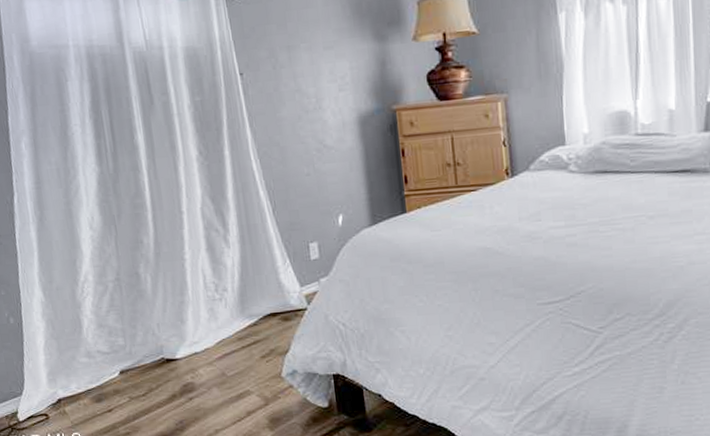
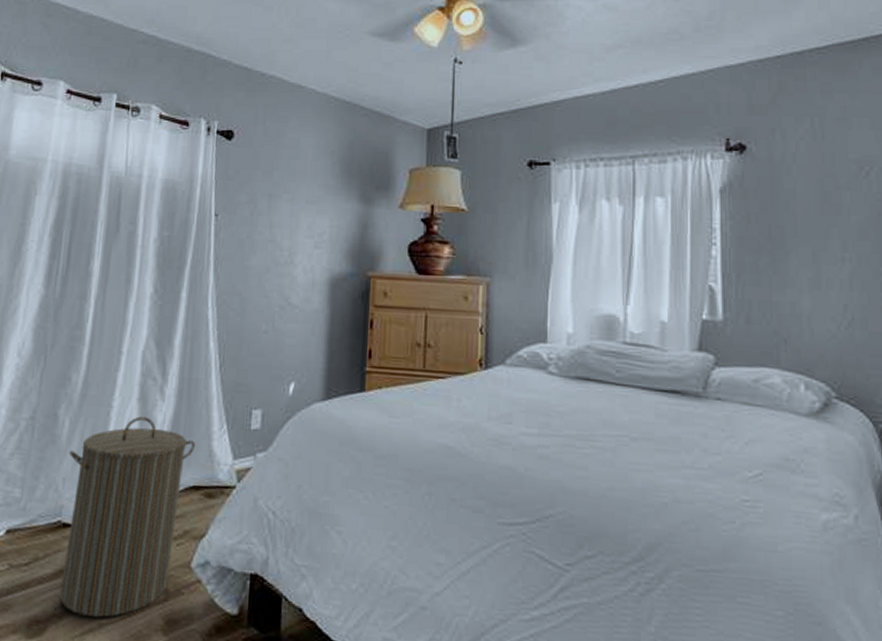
laundry hamper: none [156,263,266,426] -> present [60,416,196,618]

